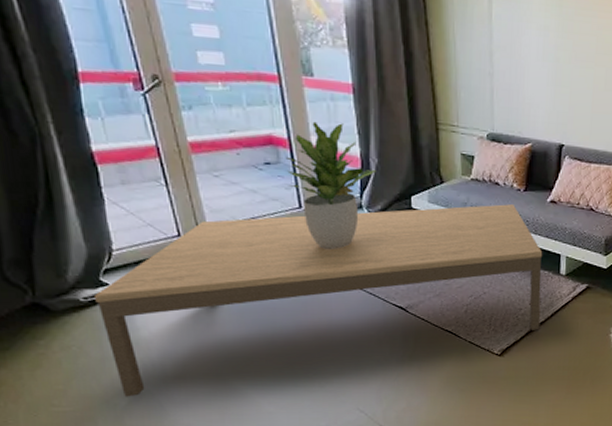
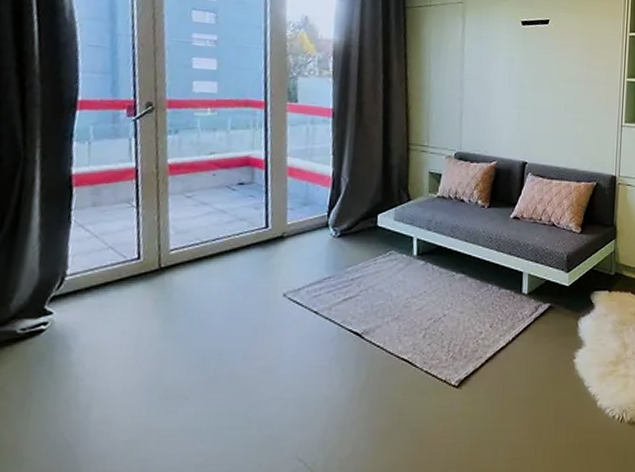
coffee table: present [93,204,543,397] -> none [32,221,505,449]
potted plant: present [285,121,376,249] -> none [258,143,346,270]

